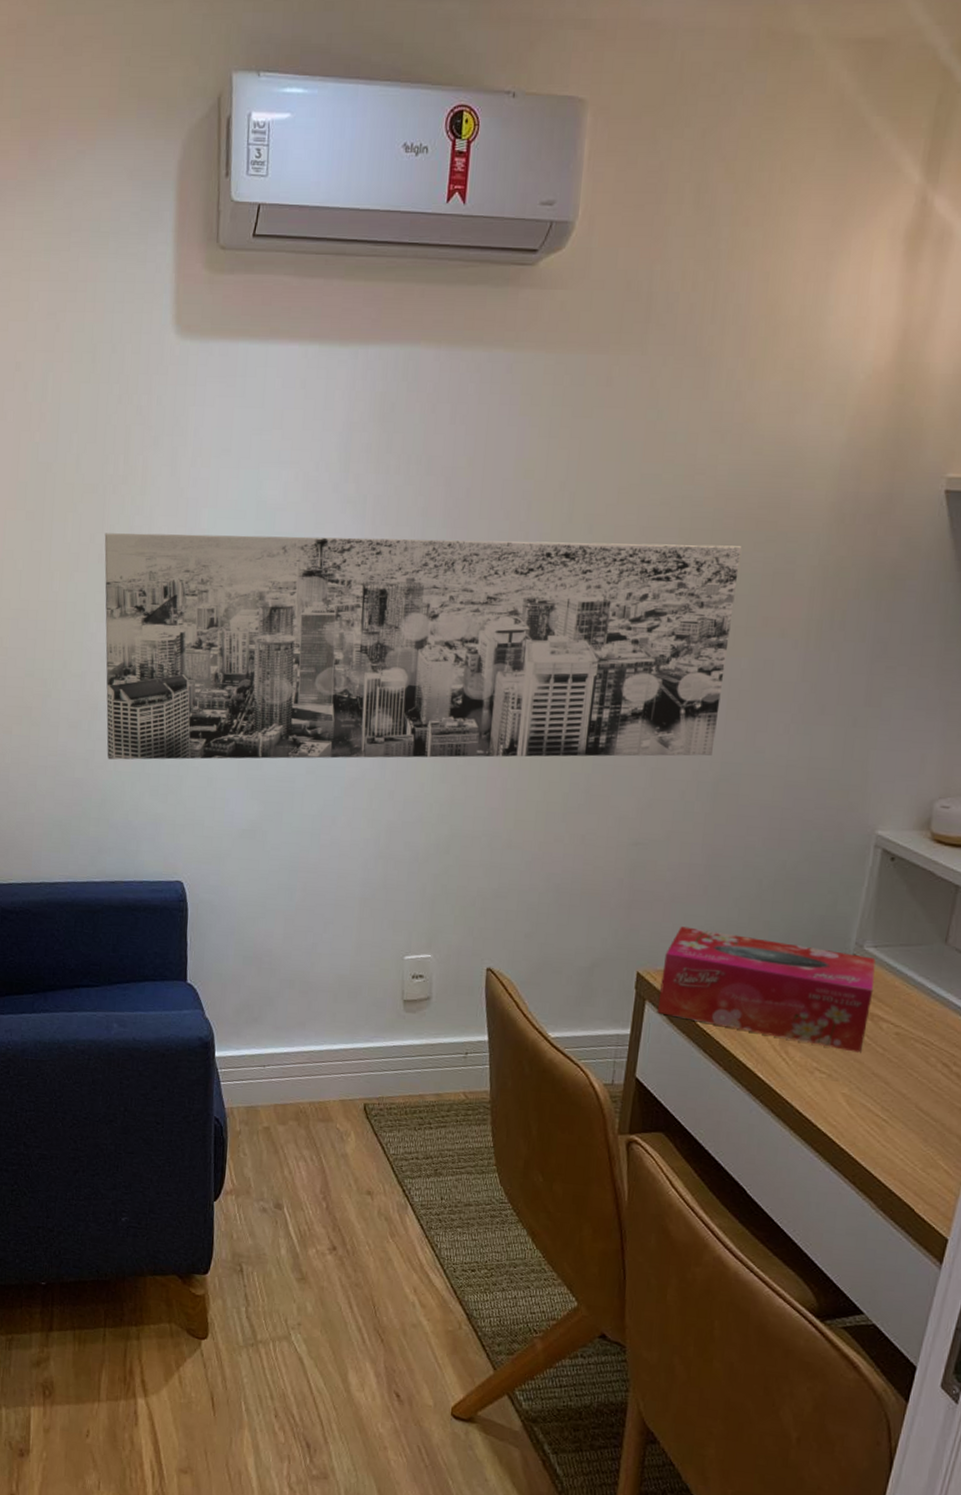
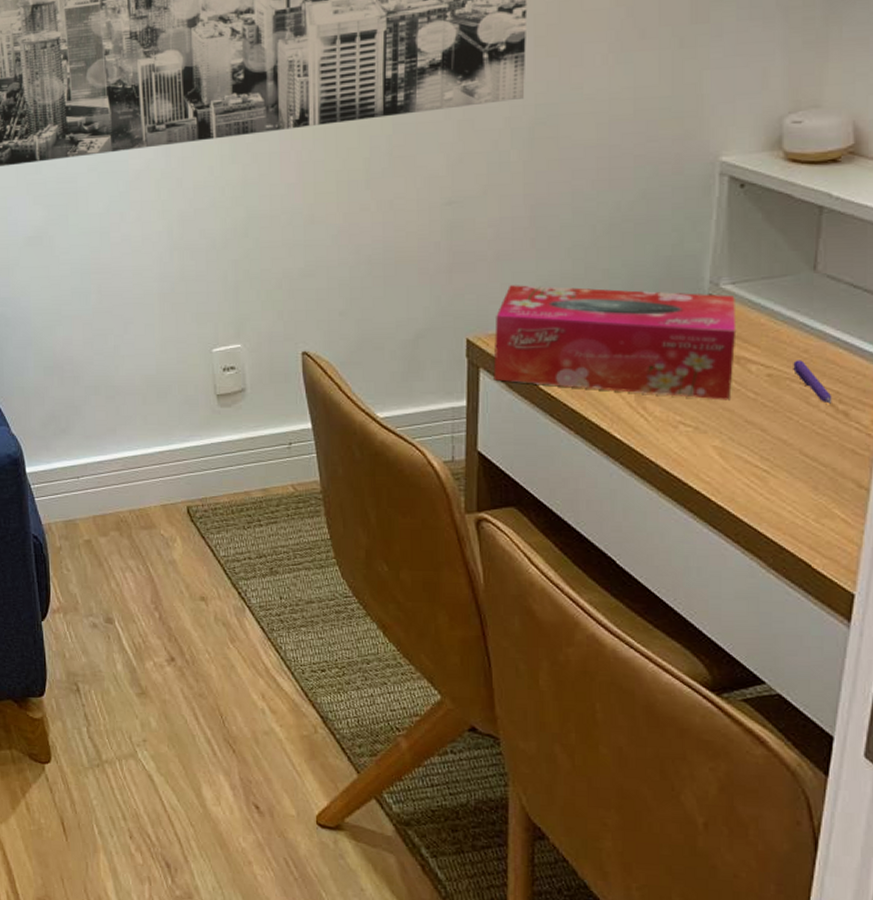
pen: none [918,1022,949,1065] -> present [793,360,832,404]

